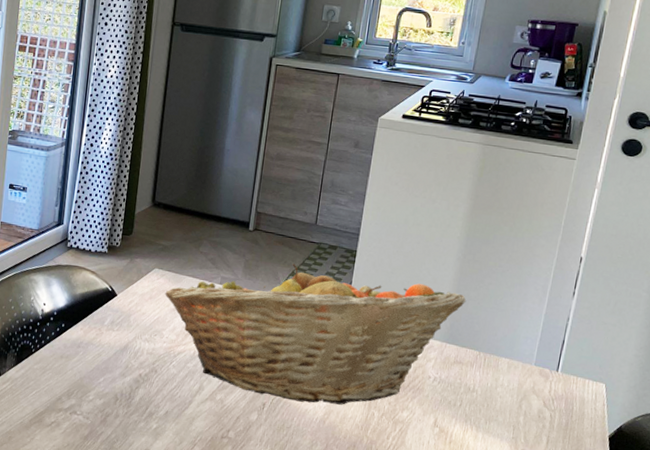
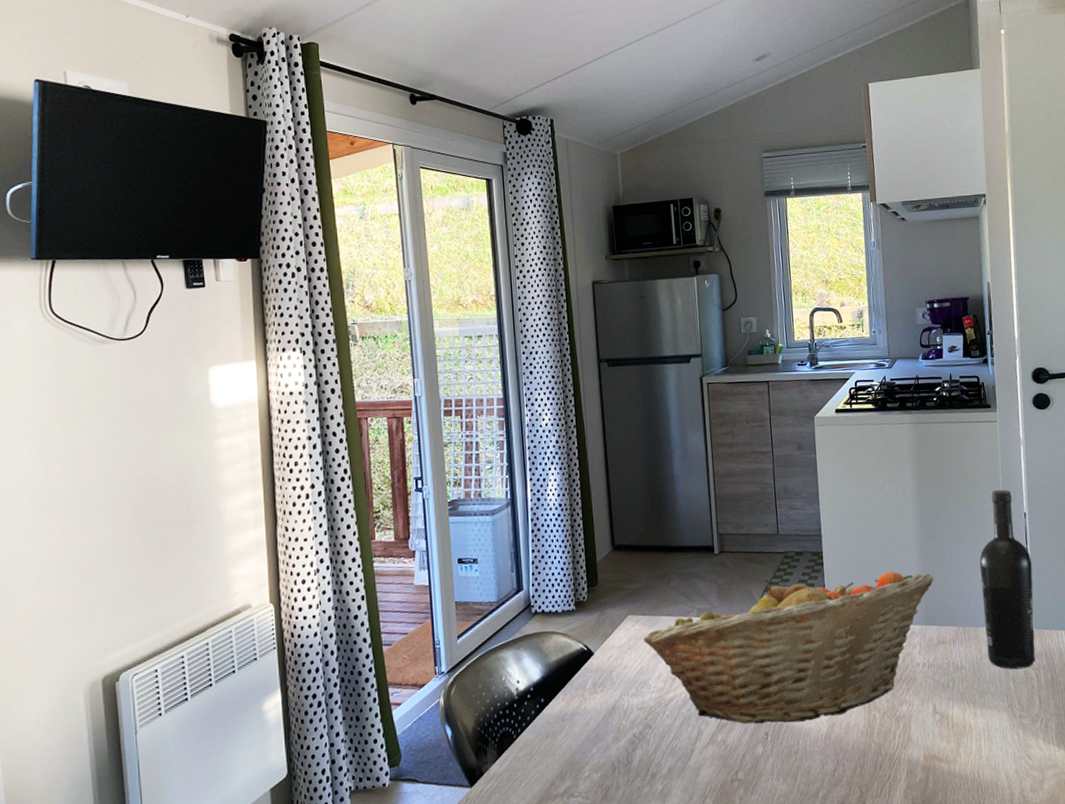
wine bottle: none [503,228,576,408] -> present [979,489,1035,670]

